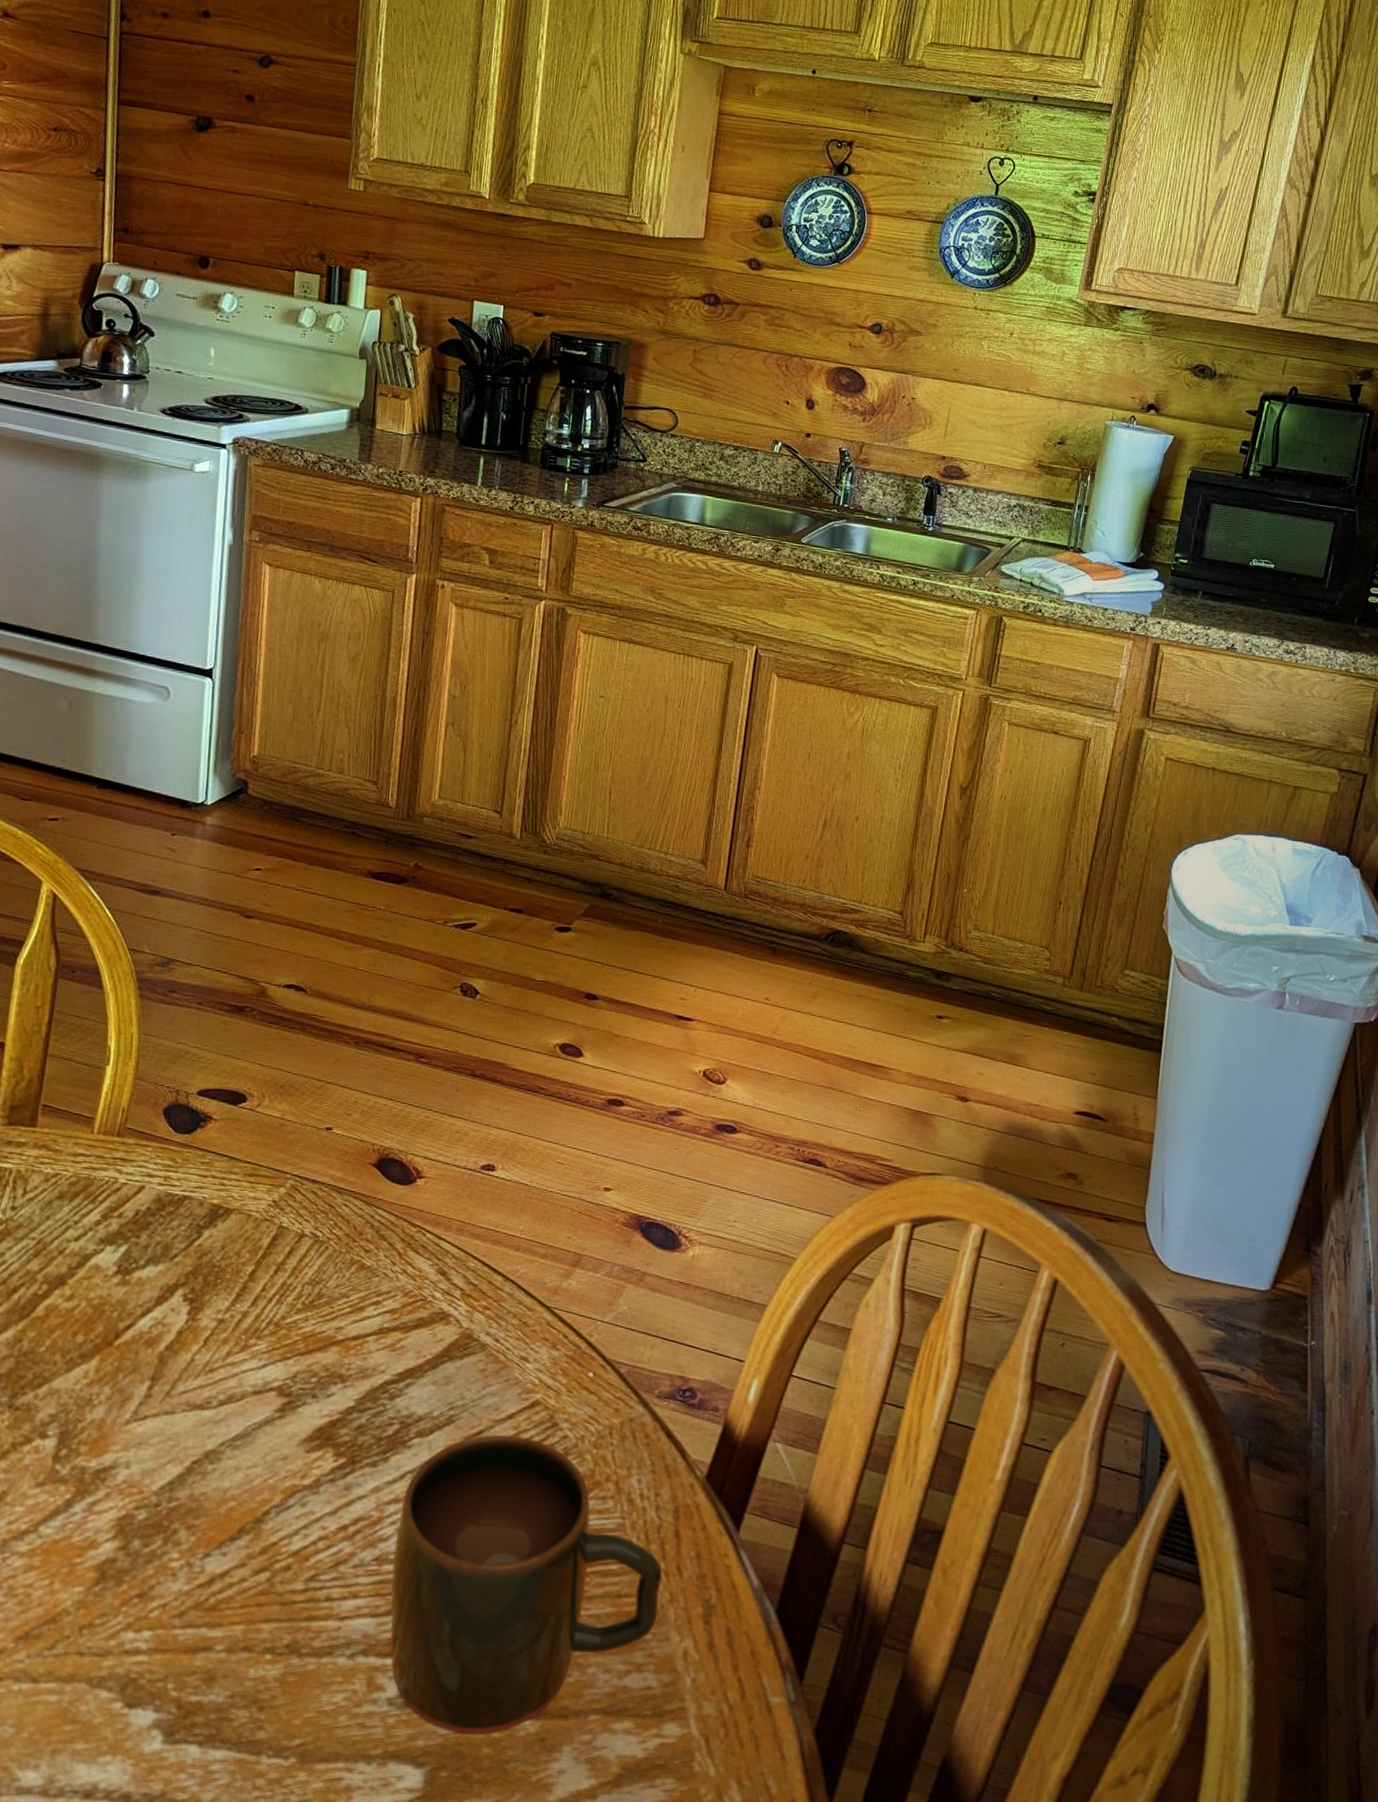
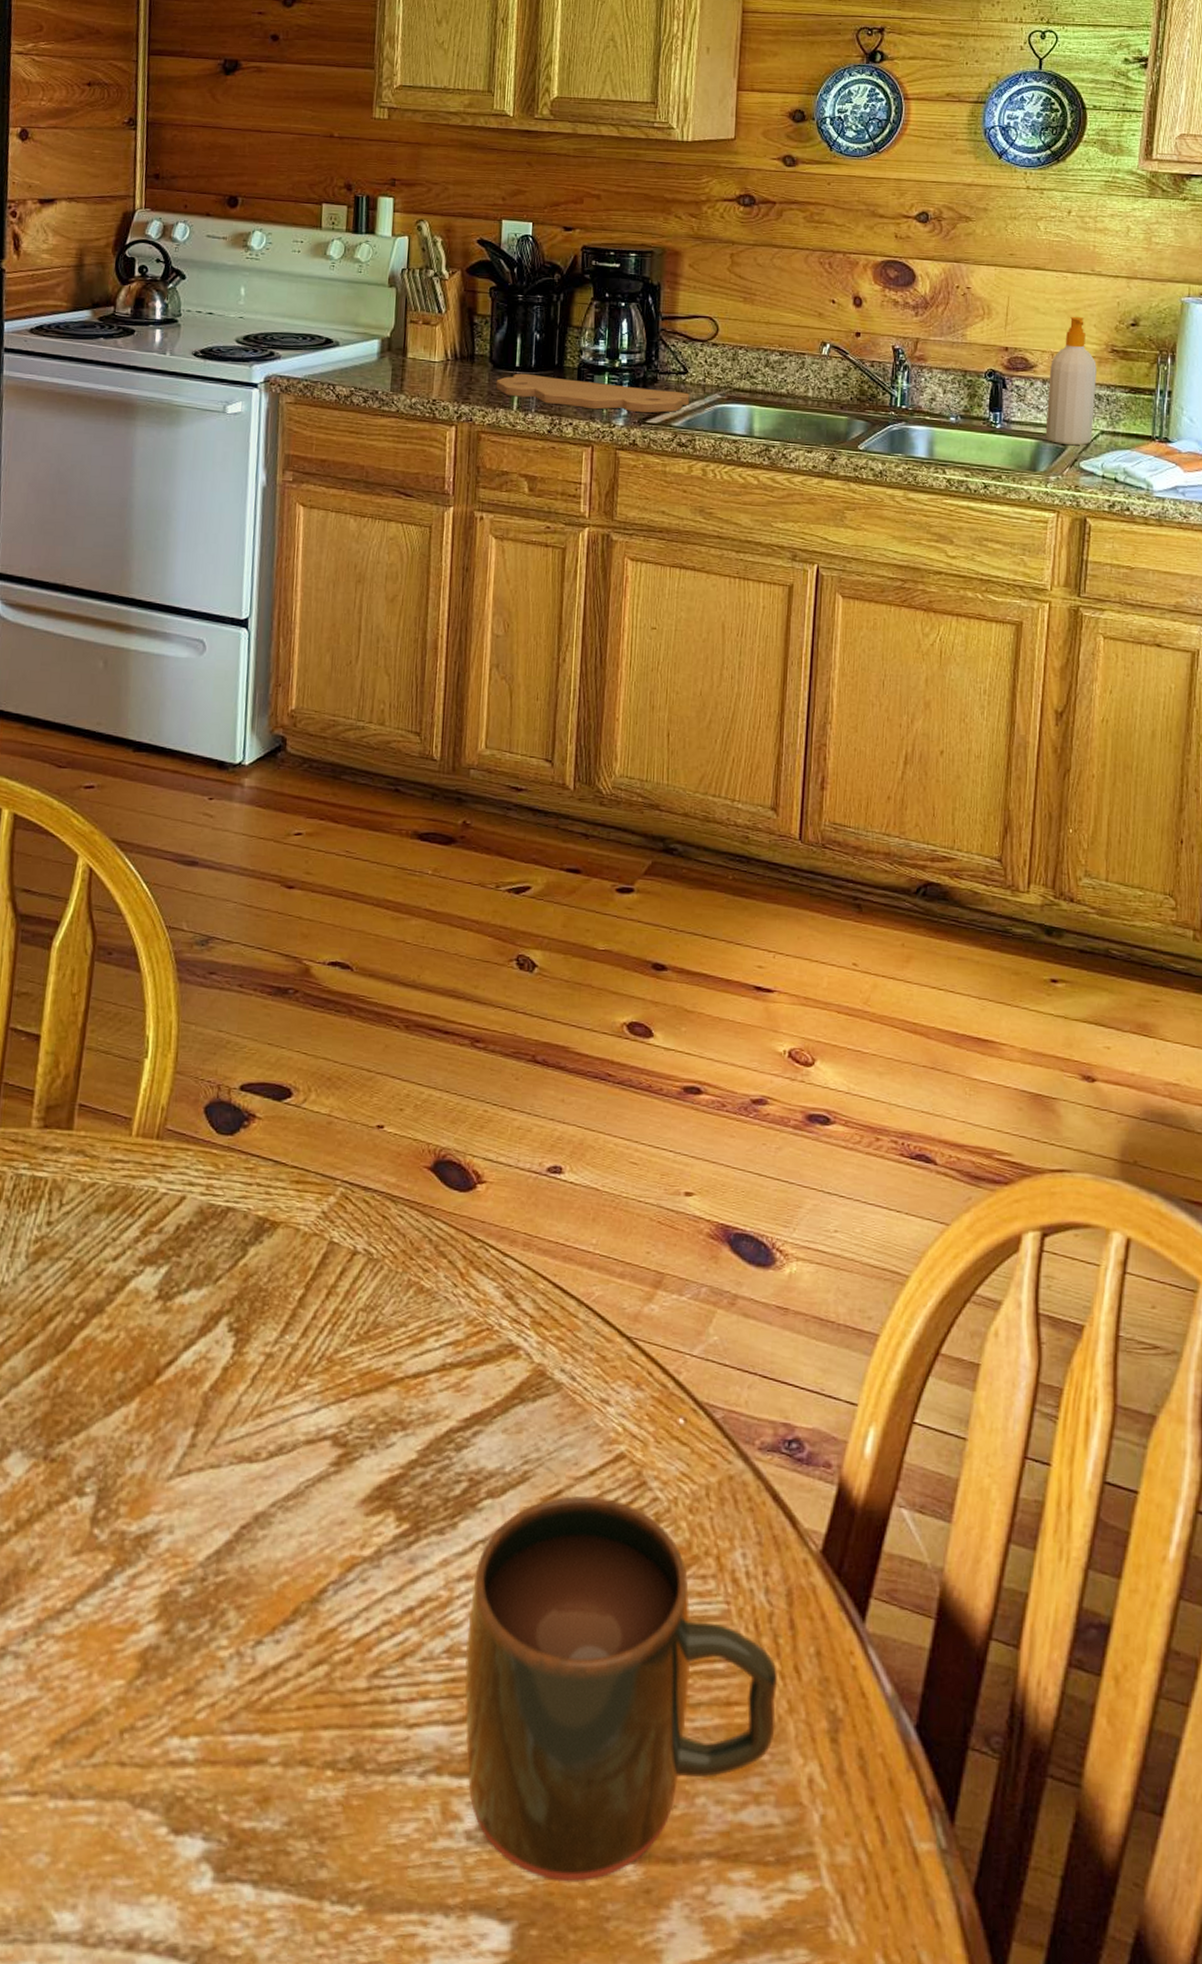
cutting board: none [461,451,647,497] -> present [495,373,690,414]
soap bottle: none [972,431,1024,551] -> present [1045,316,1097,446]

